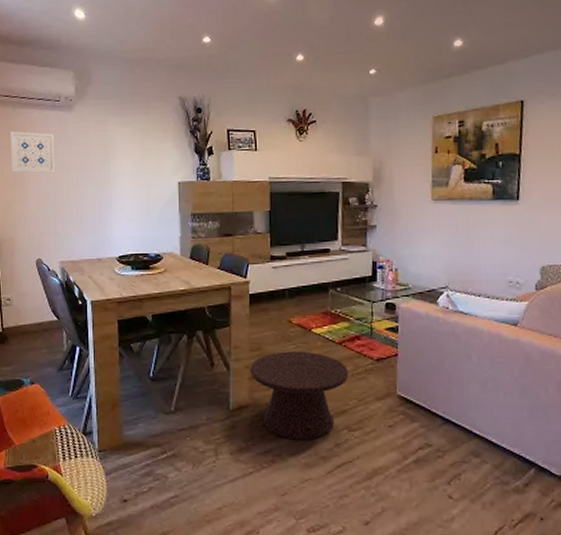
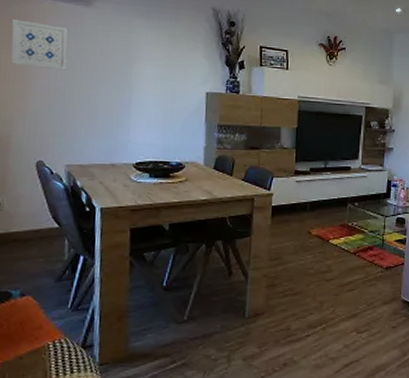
side table: present [250,351,349,440] -> none [267,260,361,343]

